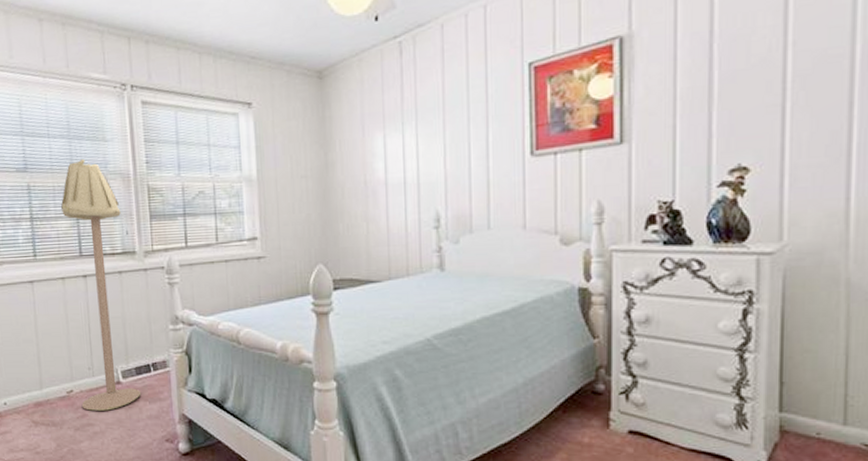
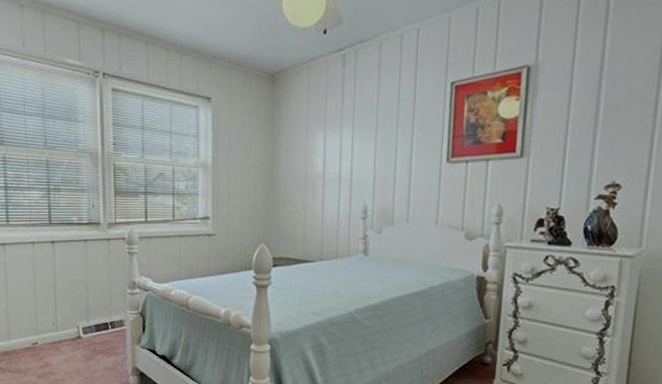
floor lamp: present [60,158,142,411] -> none [33,136,100,362]

